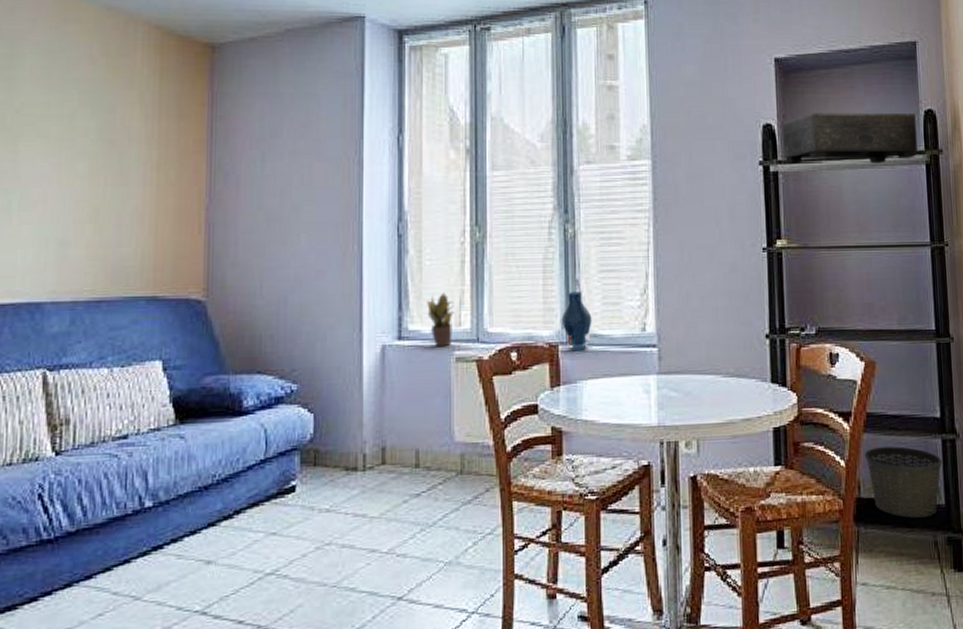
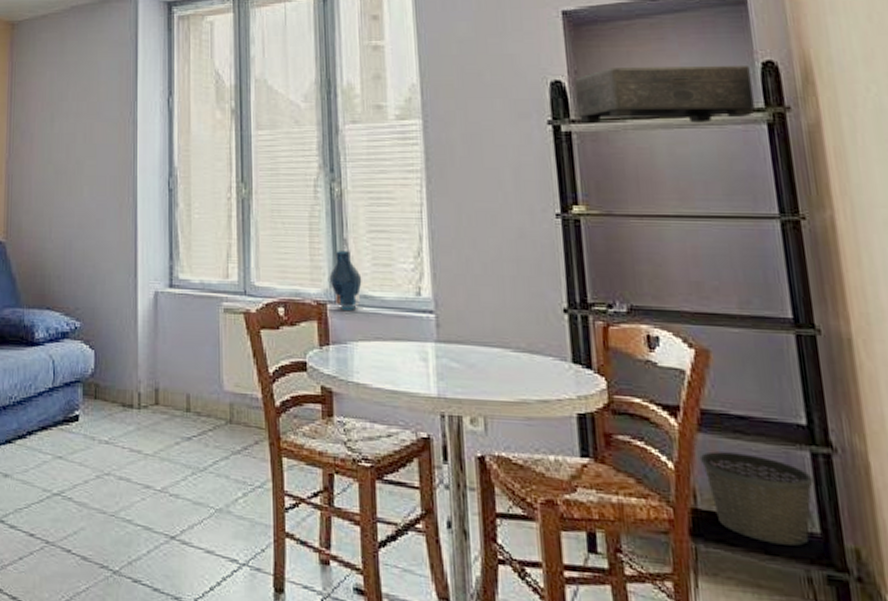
potted plant: present [427,292,455,347] -> none [196,245,223,298]

